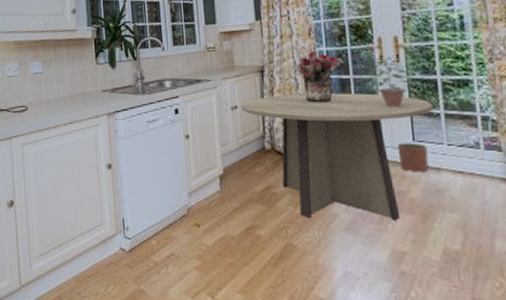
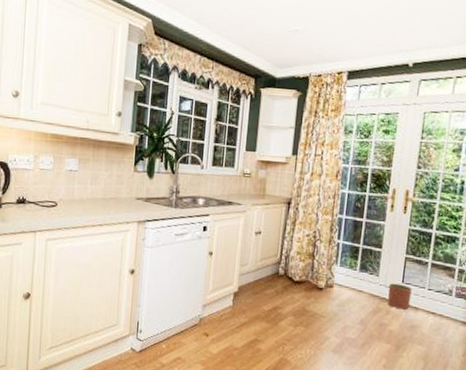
dining table: present [241,93,433,220] -> none [264,227,424,347]
bouquet: present [297,50,342,103] -> none [320,191,360,240]
potted plant: present [359,56,426,108] -> none [369,207,422,253]

